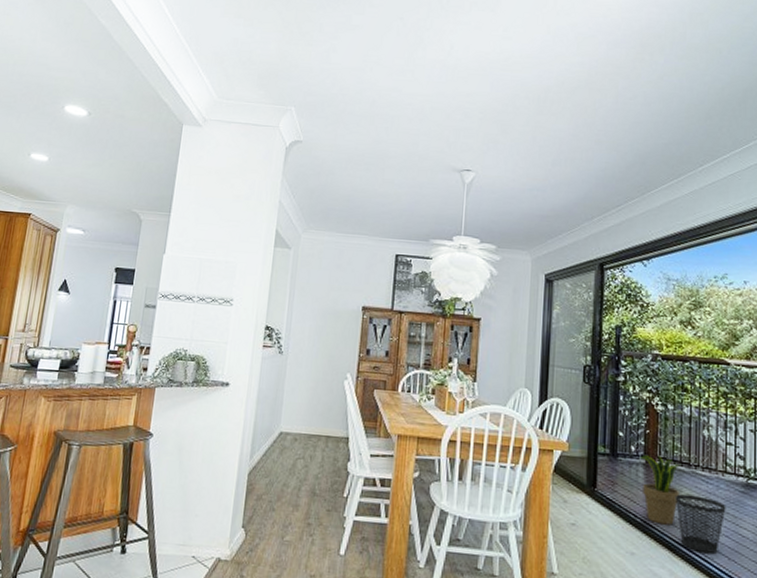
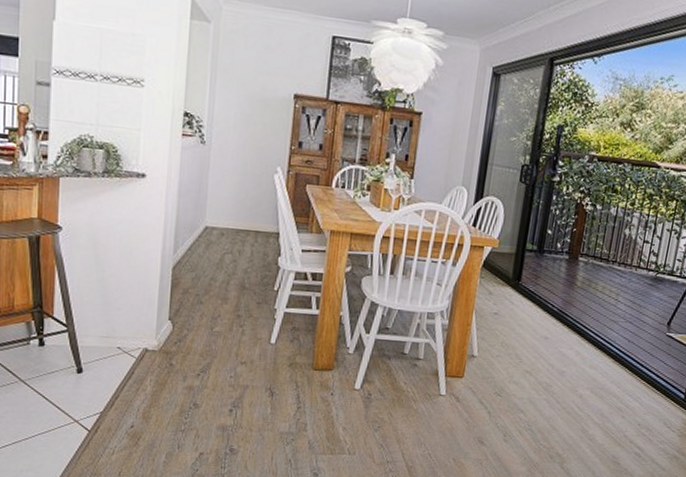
potted plant: present [639,454,681,525] -> none [562,251,601,314]
wastebasket: present [675,494,726,553] -> none [590,286,634,337]

